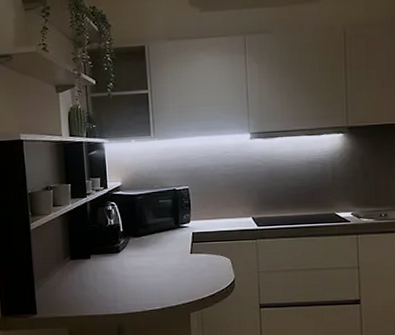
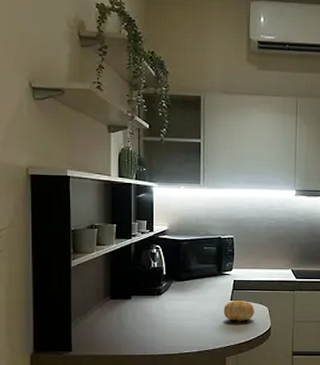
fruit: none [184,253,217,275] -> present [223,300,255,321]

